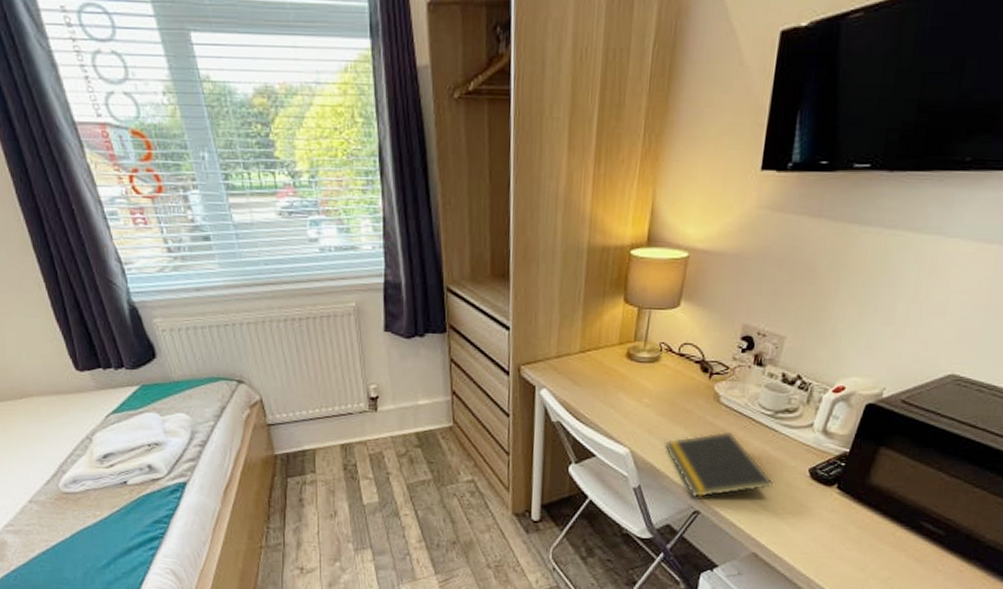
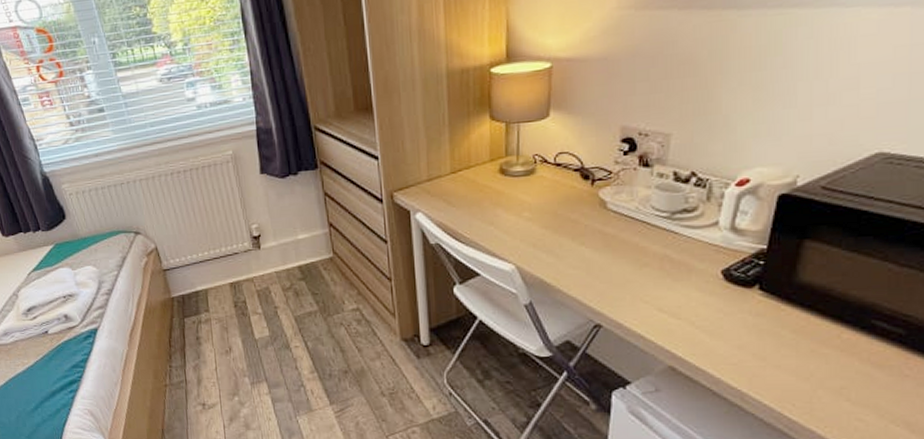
notepad: present [663,431,774,498] -> none [551,238,683,311]

